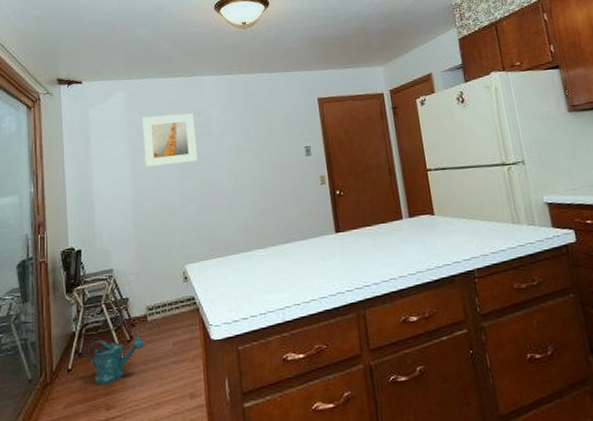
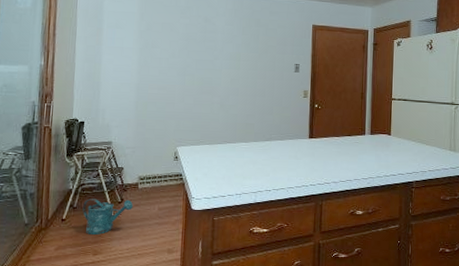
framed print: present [141,113,198,167] -> none [151,14,202,62]

